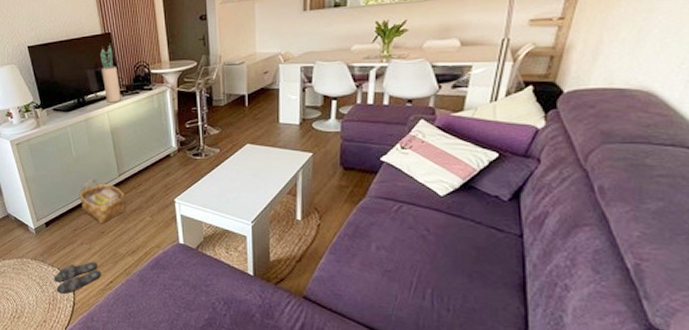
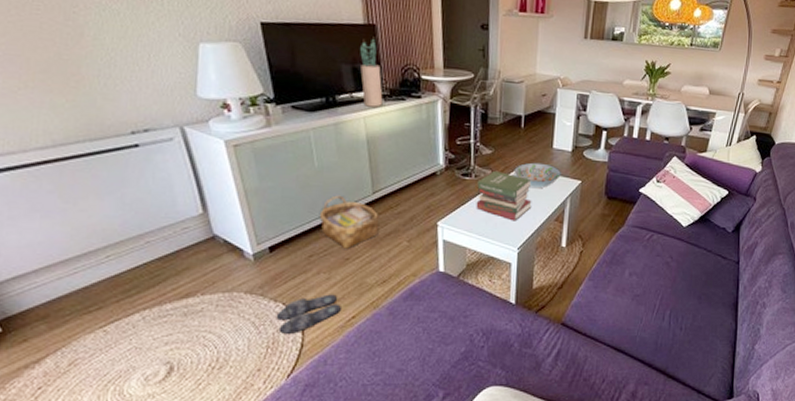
books: none [208,149,262,196] -> present [476,170,532,221]
decorative bowl: none [241,138,290,164] -> present [513,162,561,189]

